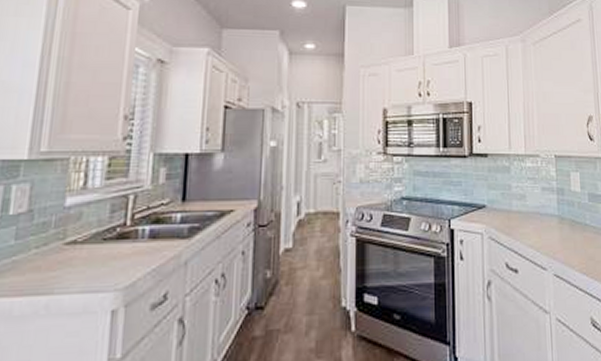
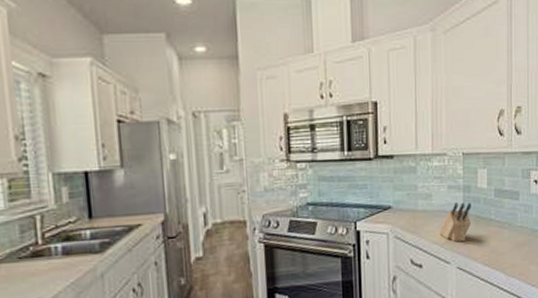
knife block: none [534,205,566,247] -> present [439,202,472,242]

